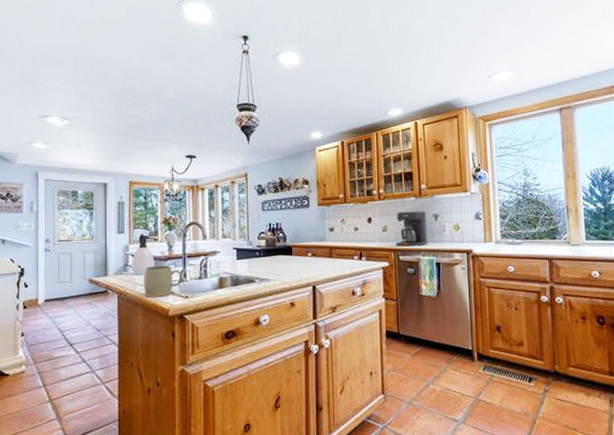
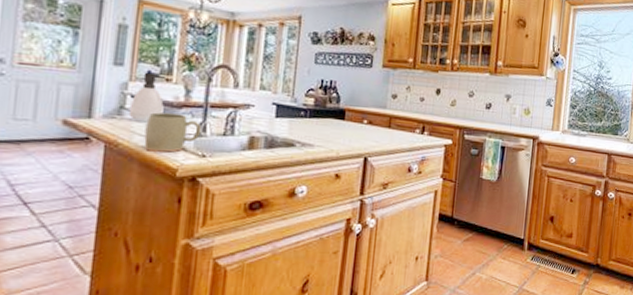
coffee maker: present [396,211,428,247] -> none [462,86,499,127]

